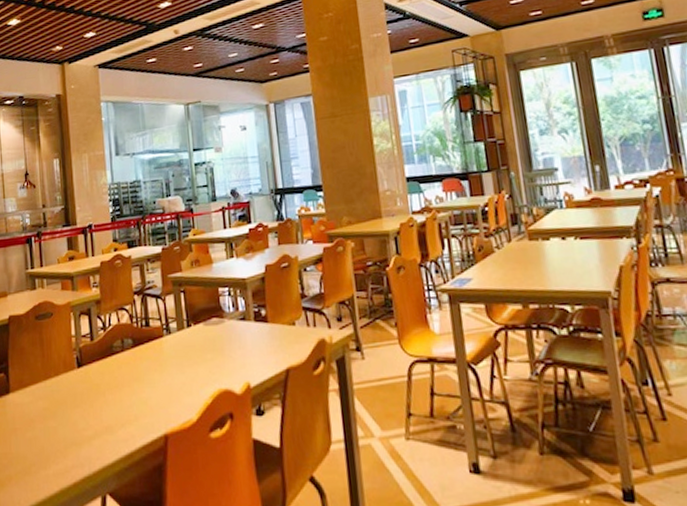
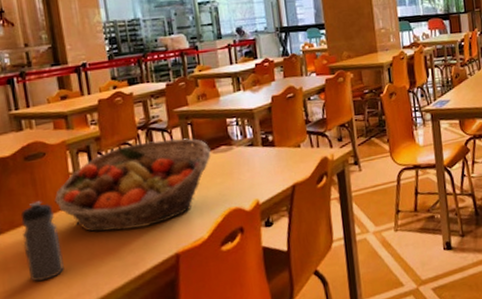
water bottle: none [28,362,62,447] -> present [20,201,64,282]
fruit basket: none [58,306,203,402] -> present [54,138,211,232]

